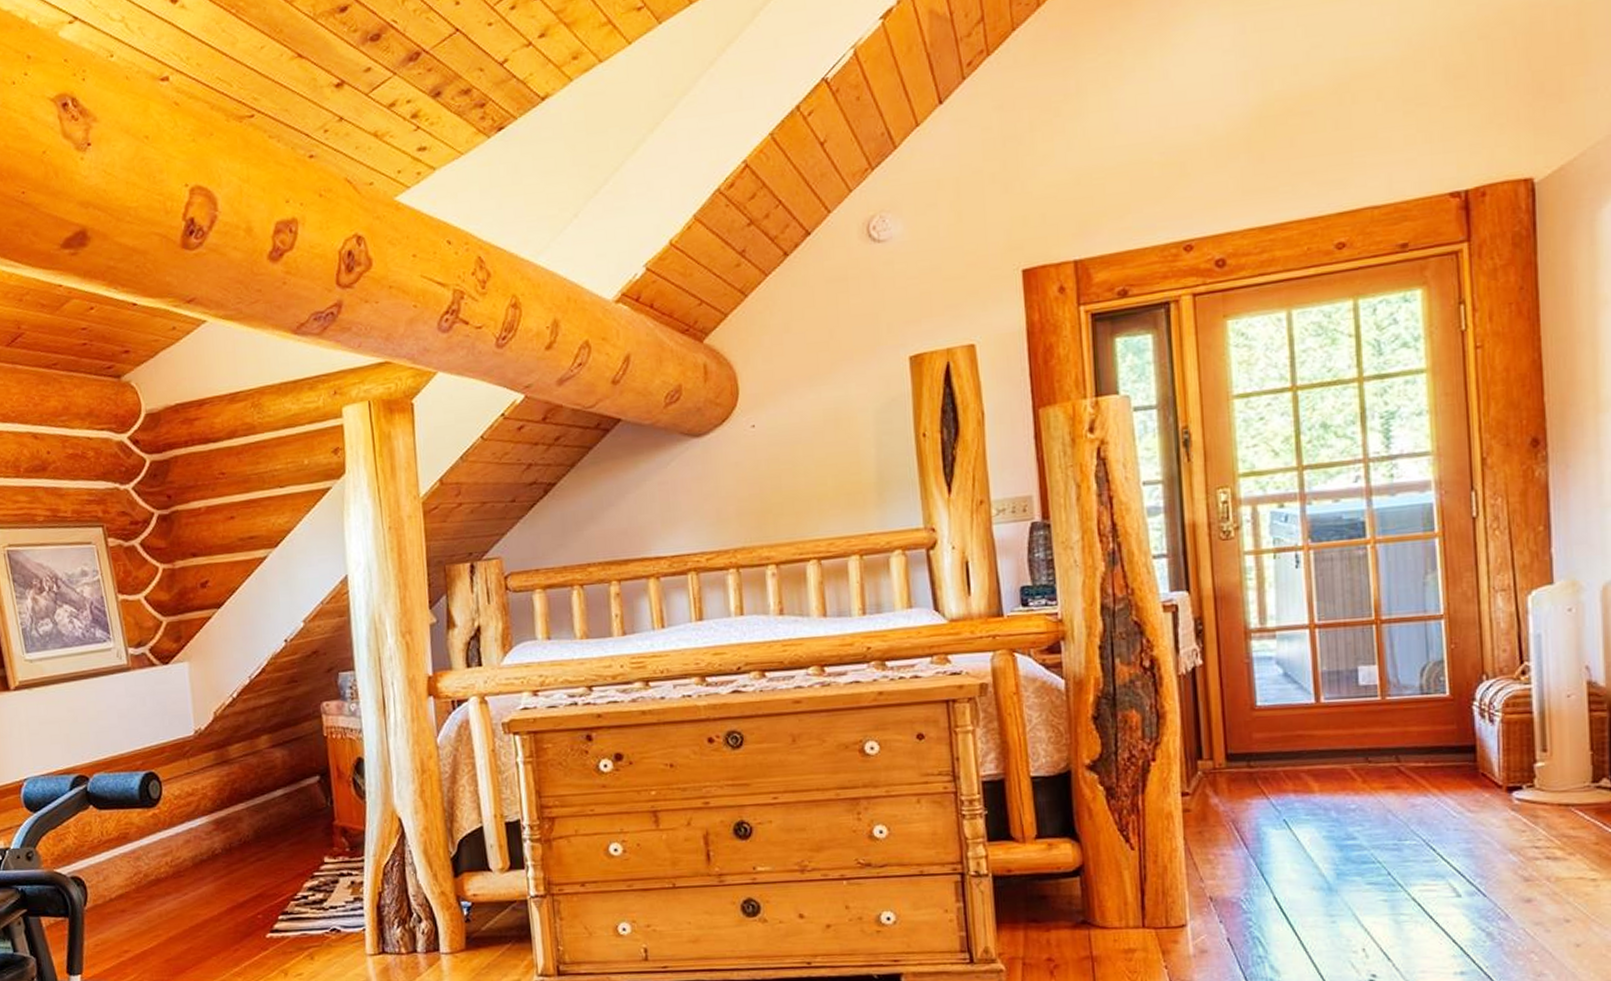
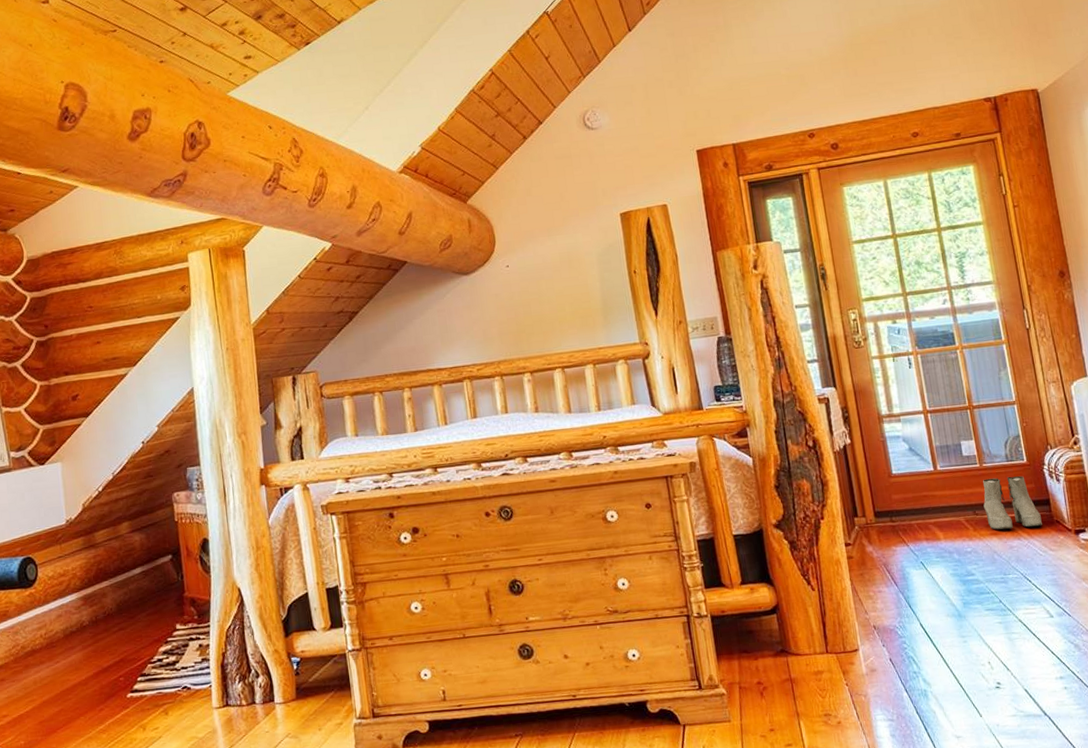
boots: none [1380,714,1461,783] -> present [983,476,1043,530]

